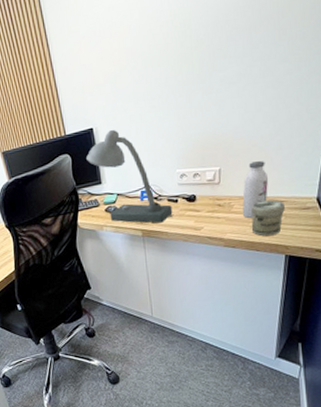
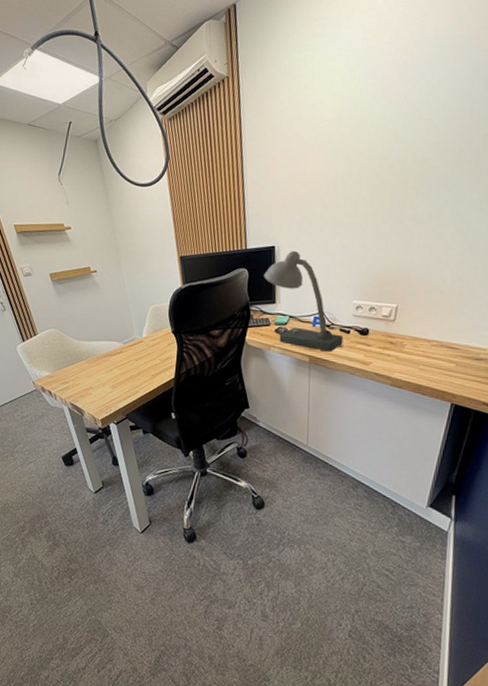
water bottle: present [242,161,269,219] -> none [413,304,445,362]
jar: present [251,200,285,236] -> none [420,345,457,382]

